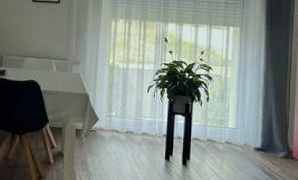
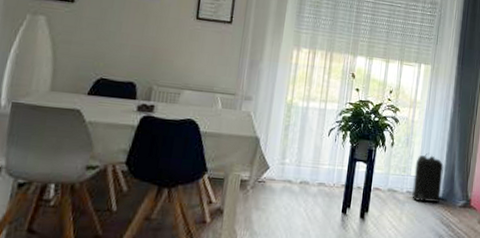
backpack: none [231,106,261,153] -> present [412,152,444,203]

